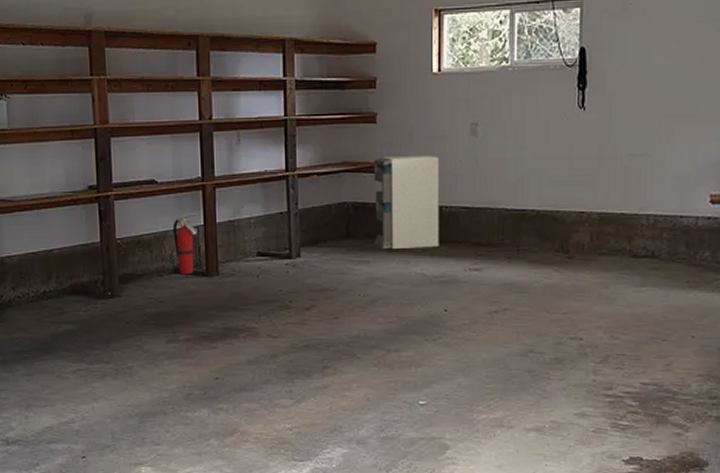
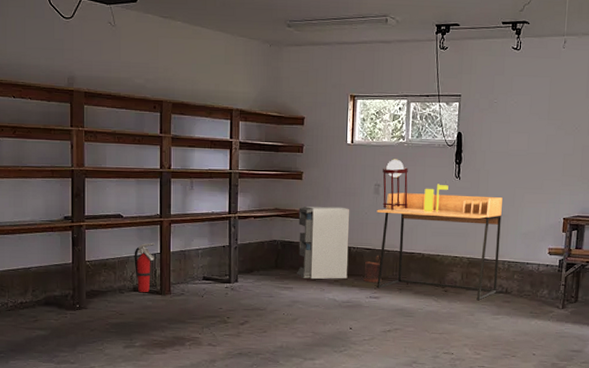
bucket: none [460,214,484,251] -> present [363,255,382,283]
desk: none [474,130,644,267] -> present [376,192,502,300]
table lamp: none [481,88,517,156] -> present [382,159,409,211]
letter holder: none [536,117,569,156] -> present [423,184,448,212]

